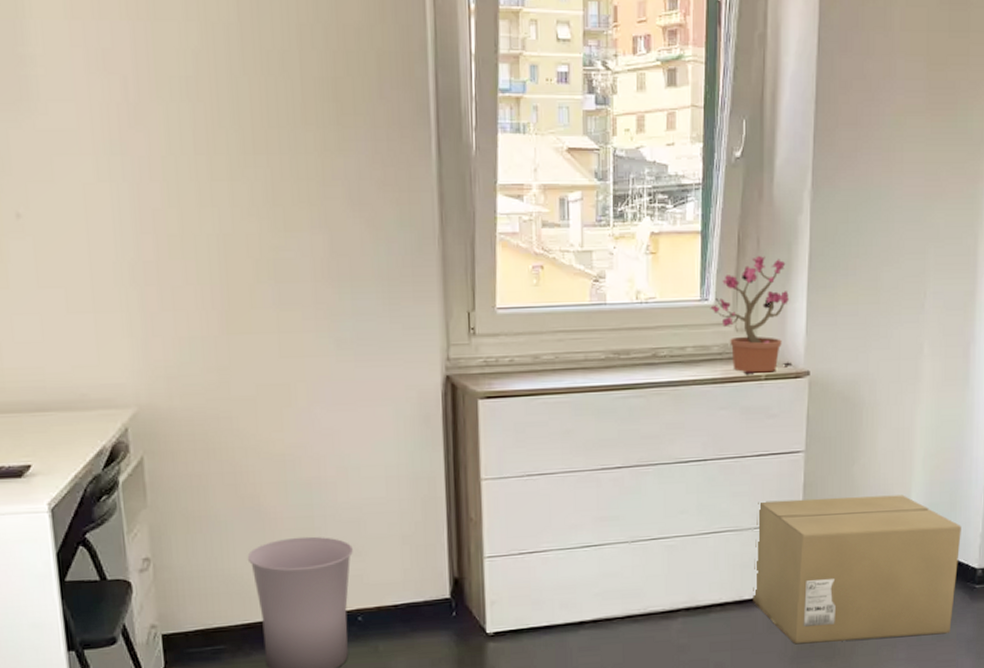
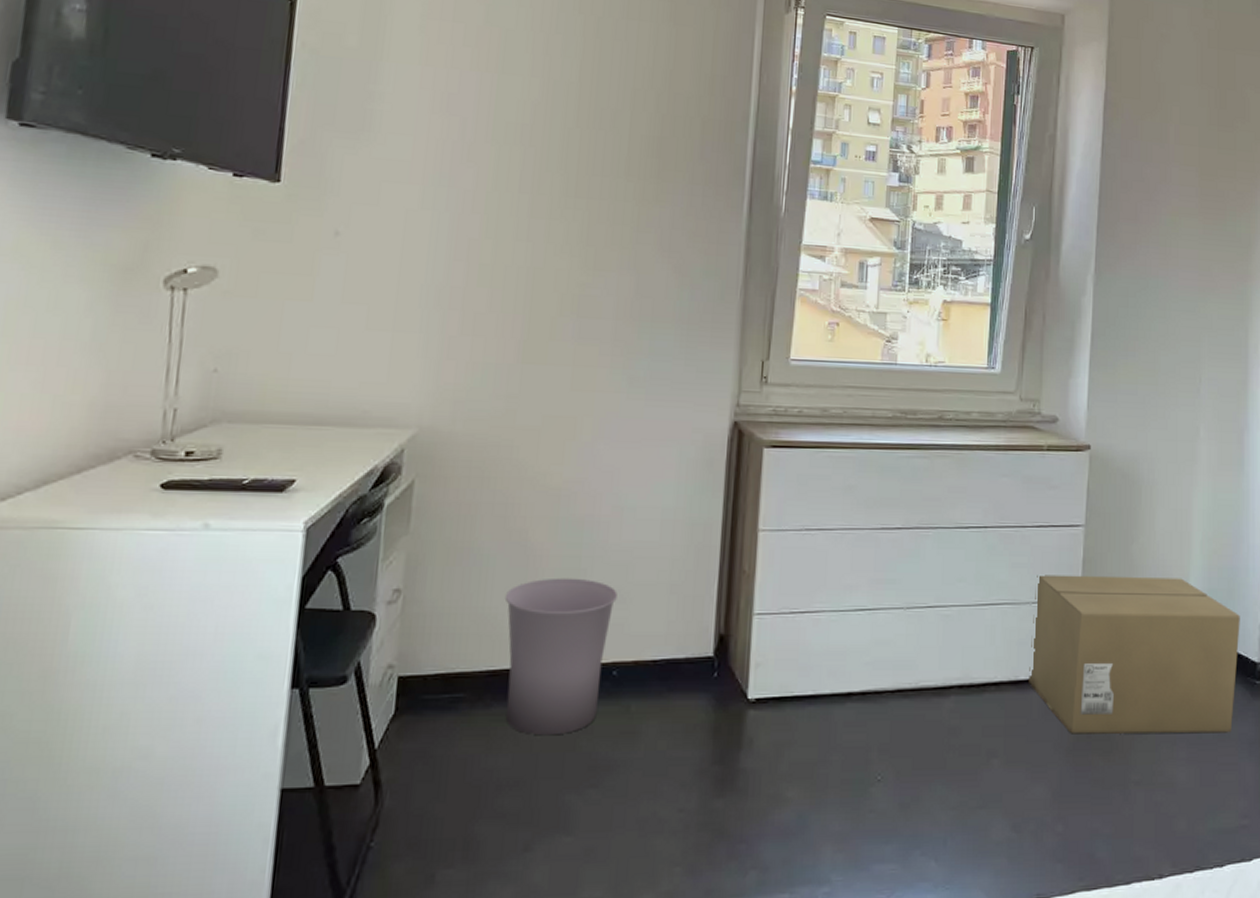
potted plant: present [710,256,793,376] -> none [996,331,1074,446]

